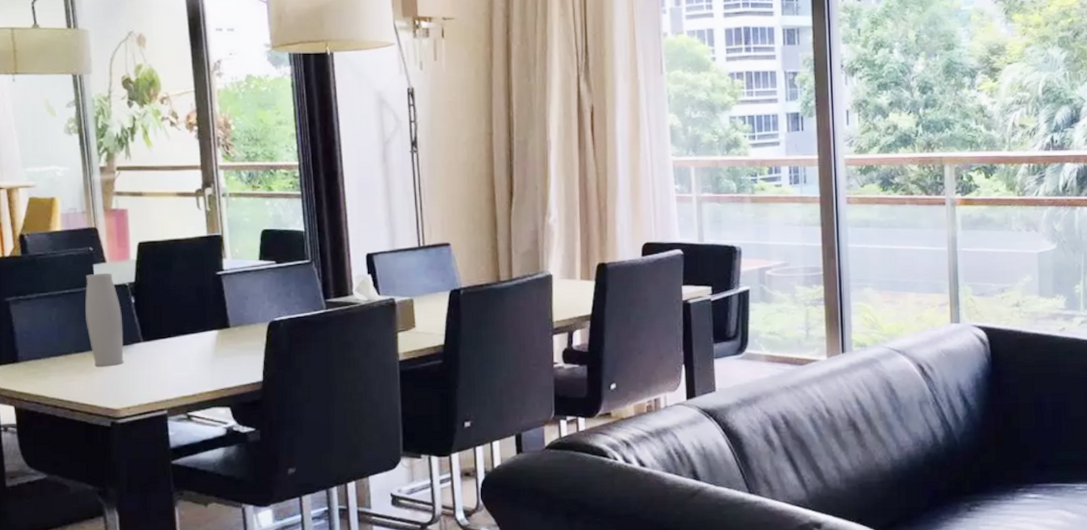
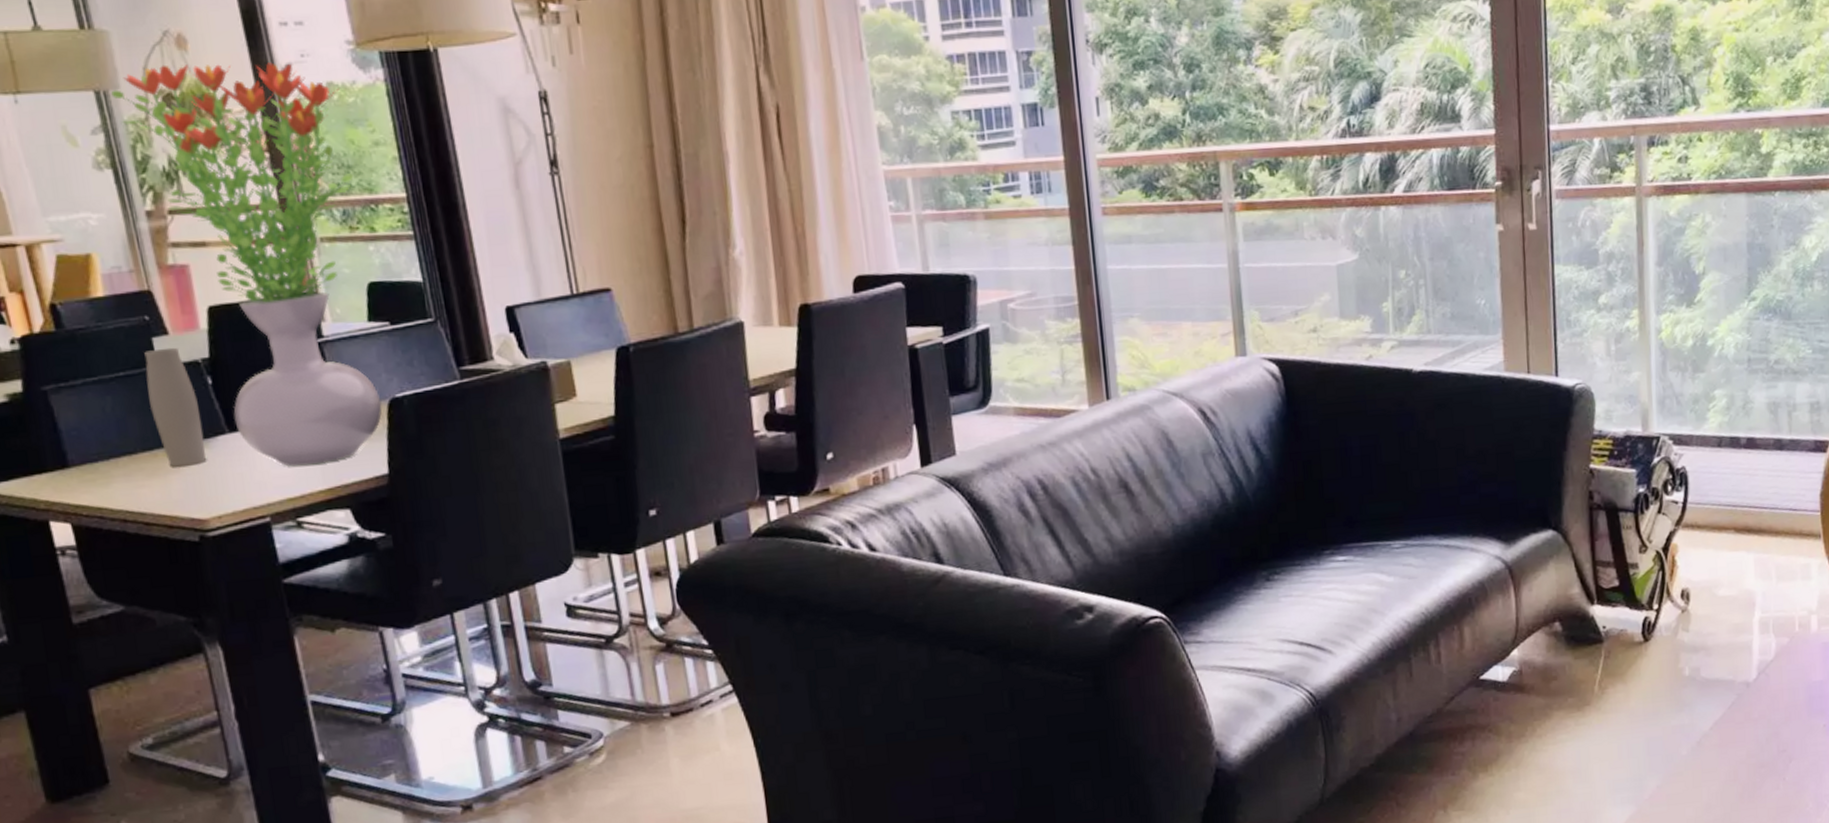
flower arrangement: none [85,57,263,371] -> present [111,62,382,466]

